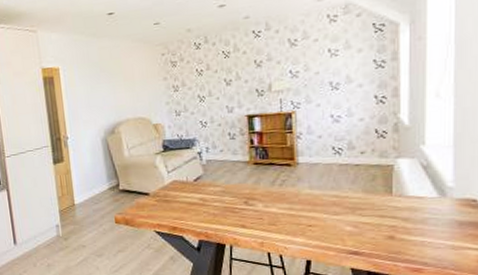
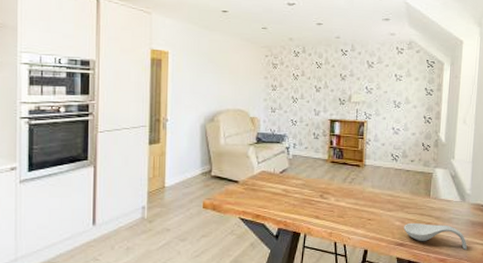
spoon rest: none [357,226,453,257] -> present [403,222,467,250]

